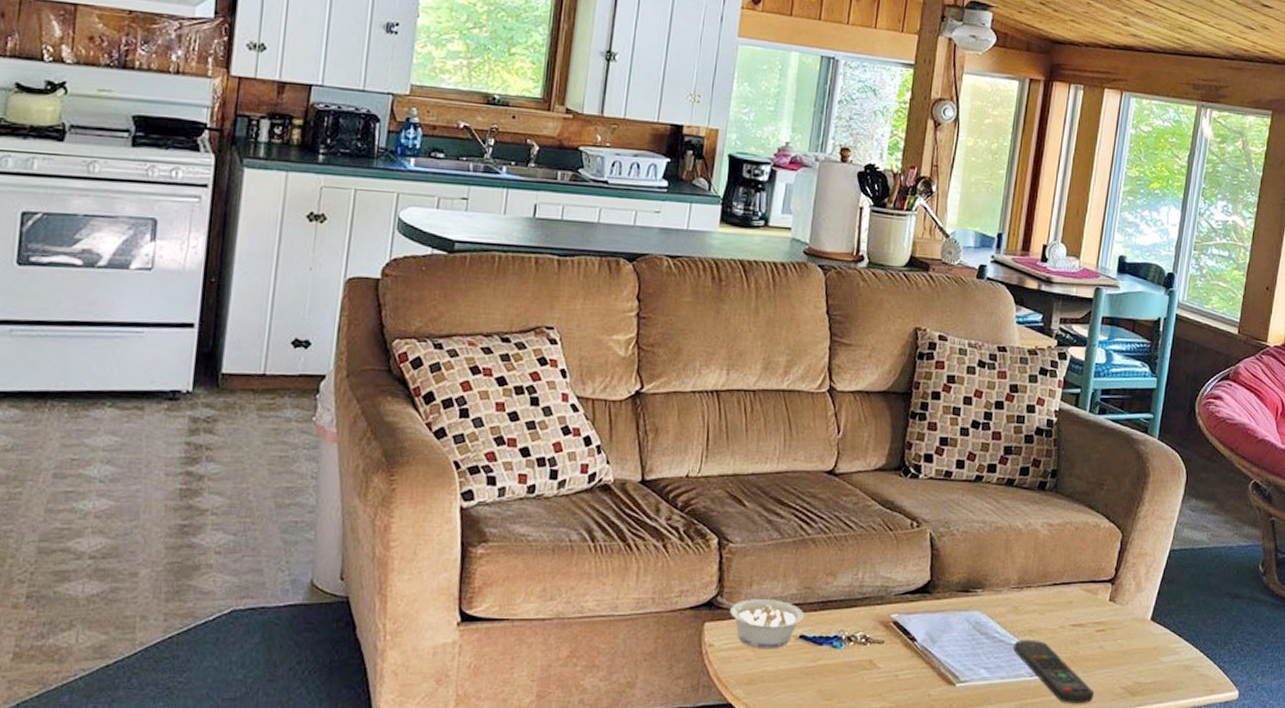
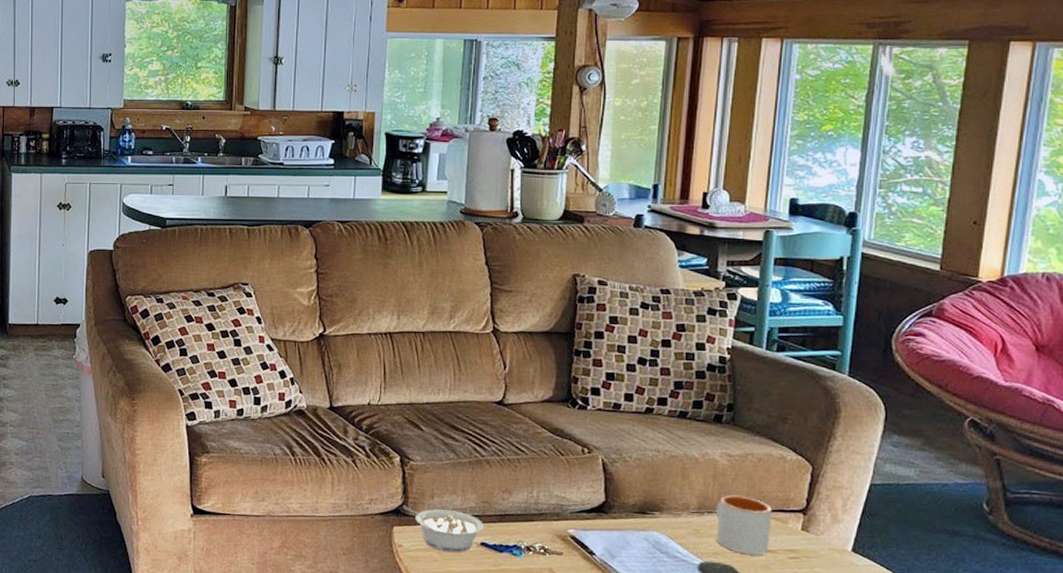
mug: none [1032,567,1085,630] -> present [716,495,772,555]

